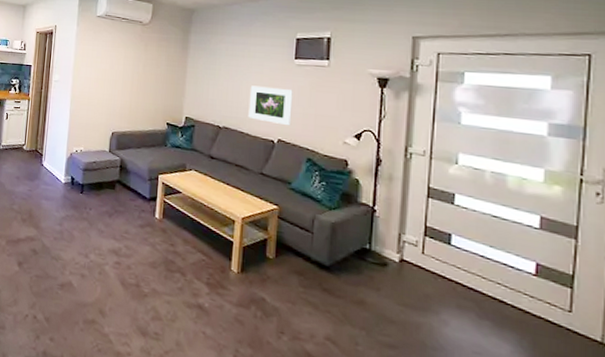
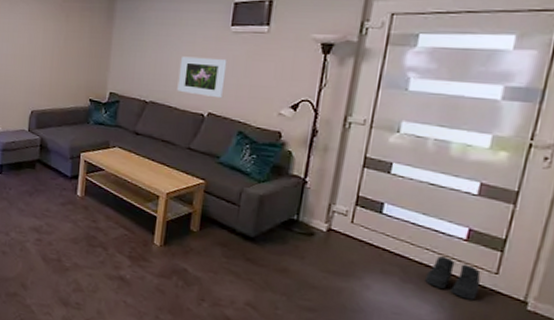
boots: none [501,291,555,340] -> present [425,256,481,300]

